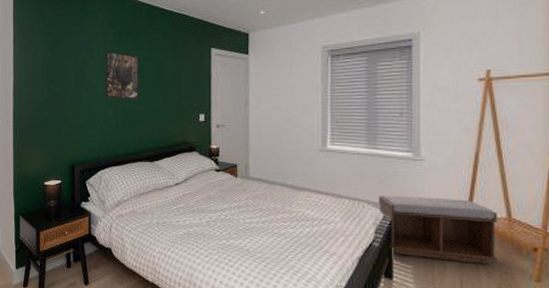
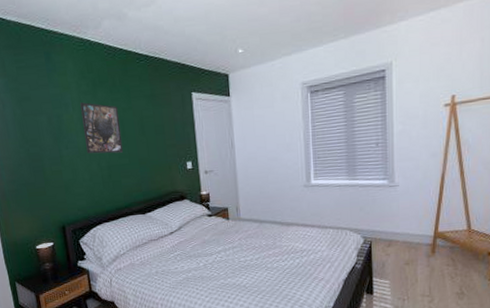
bench: present [378,194,497,264] -> none [359,217,459,273]

